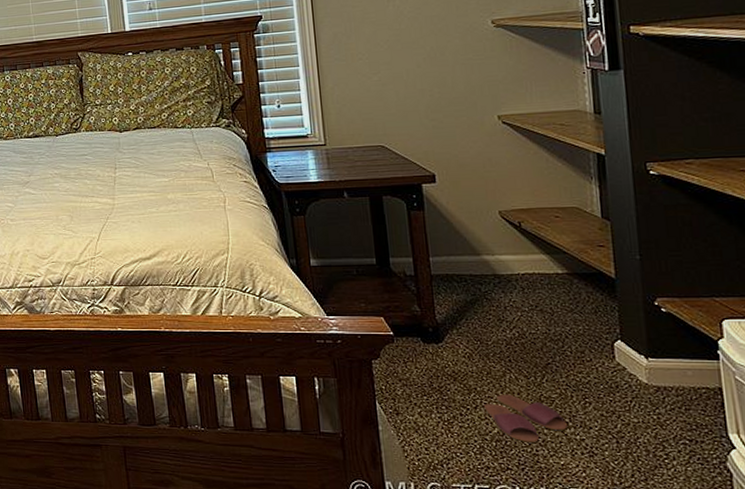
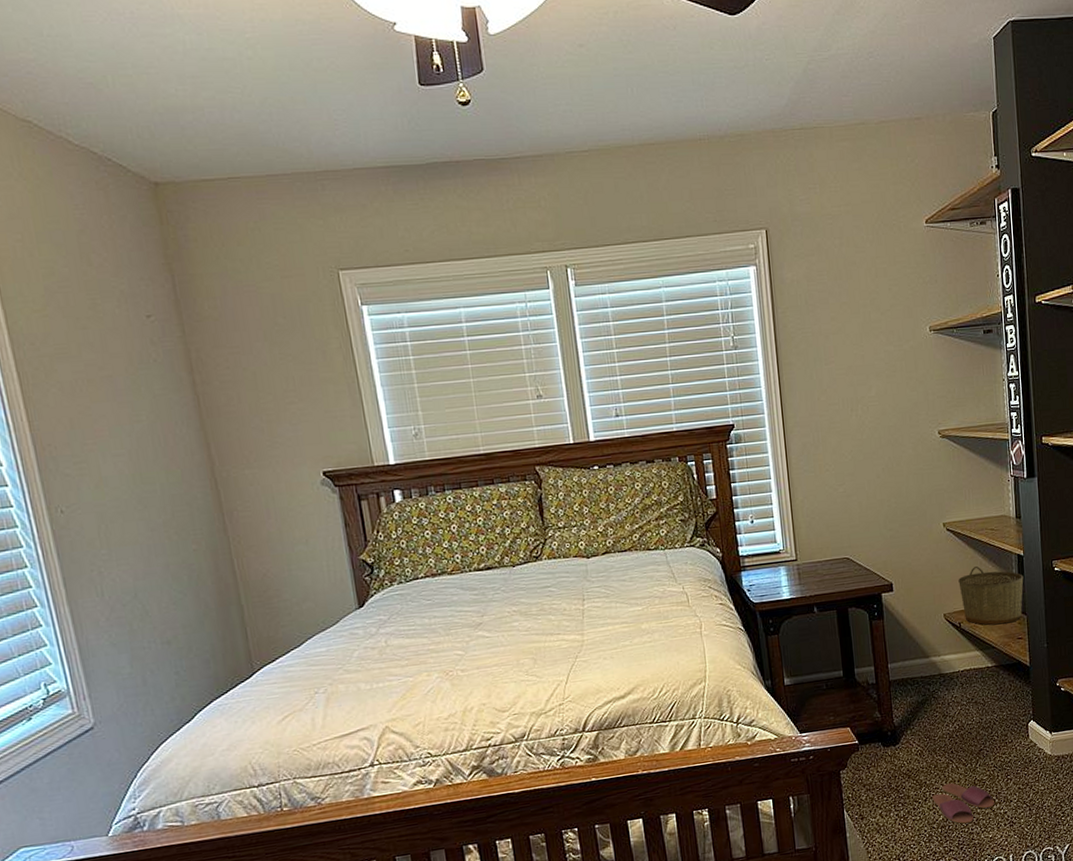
basket: none [517,163,606,229] -> present [958,566,1024,626]

